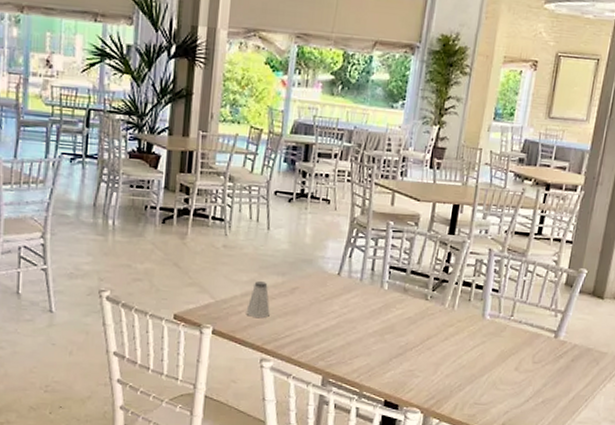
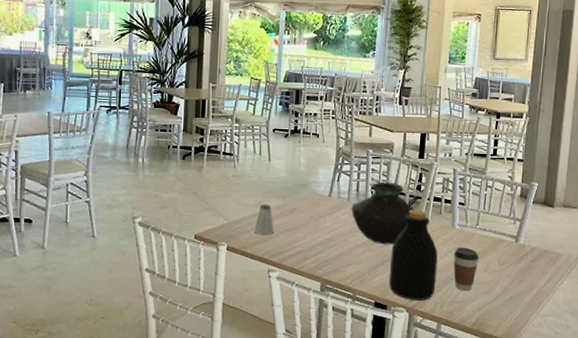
vase: none [363,260,440,335] -> present [351,182,415,245]
bottle: none [402,294,463,401] -> present [389,209,438,300]
coffee cup: none [479,341,511,392] -> present [453,247,479,291]

